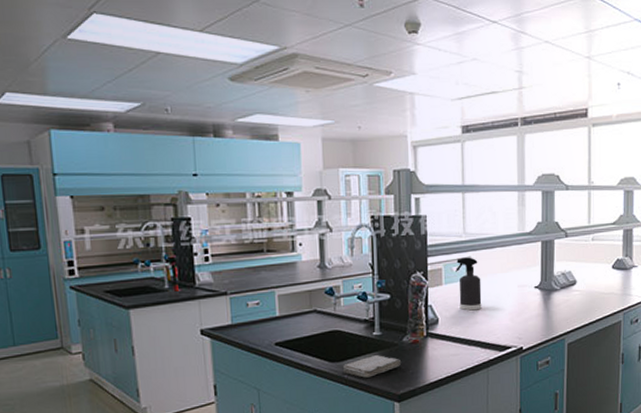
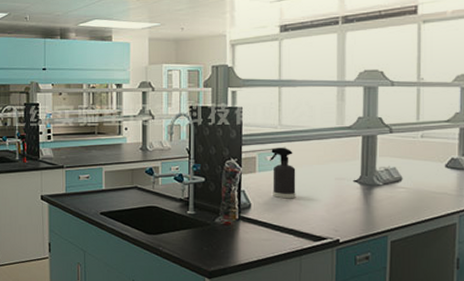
washcloth: present [342,355,402,378] -> none [158,232,214,252]

